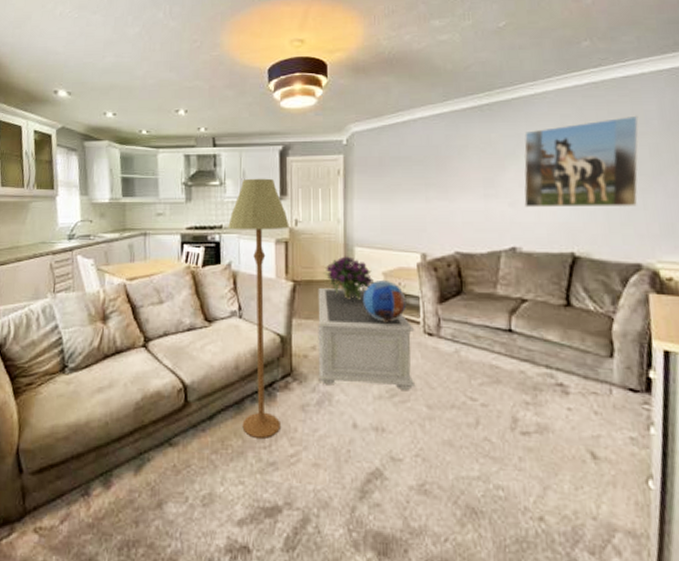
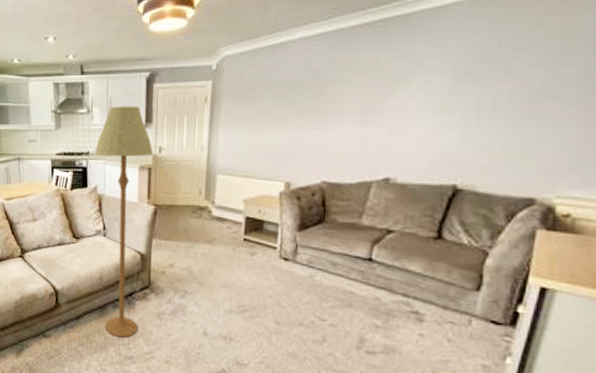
coffee table: present [318,288,416,390] -> none [174,213,271,307]
bouquet: present [323,256,374,301] -> none [184,183,233,225]
decorative sphere: present [364,279,407,322] -> none [222,206,265,246]
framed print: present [523,115,639,208] -> none [407,28,572,137]

